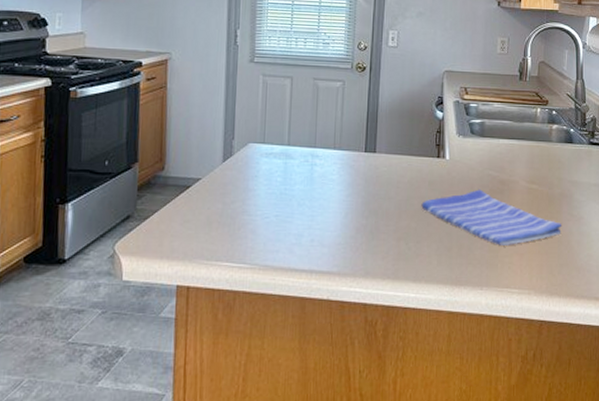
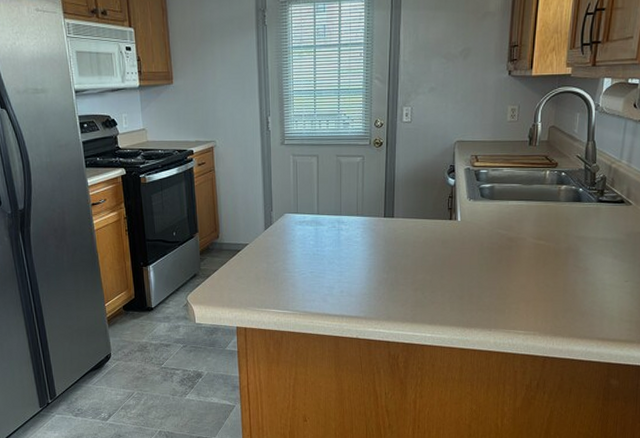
dish towel: present [421,189,563,245] -> none [435,246,568,294]

